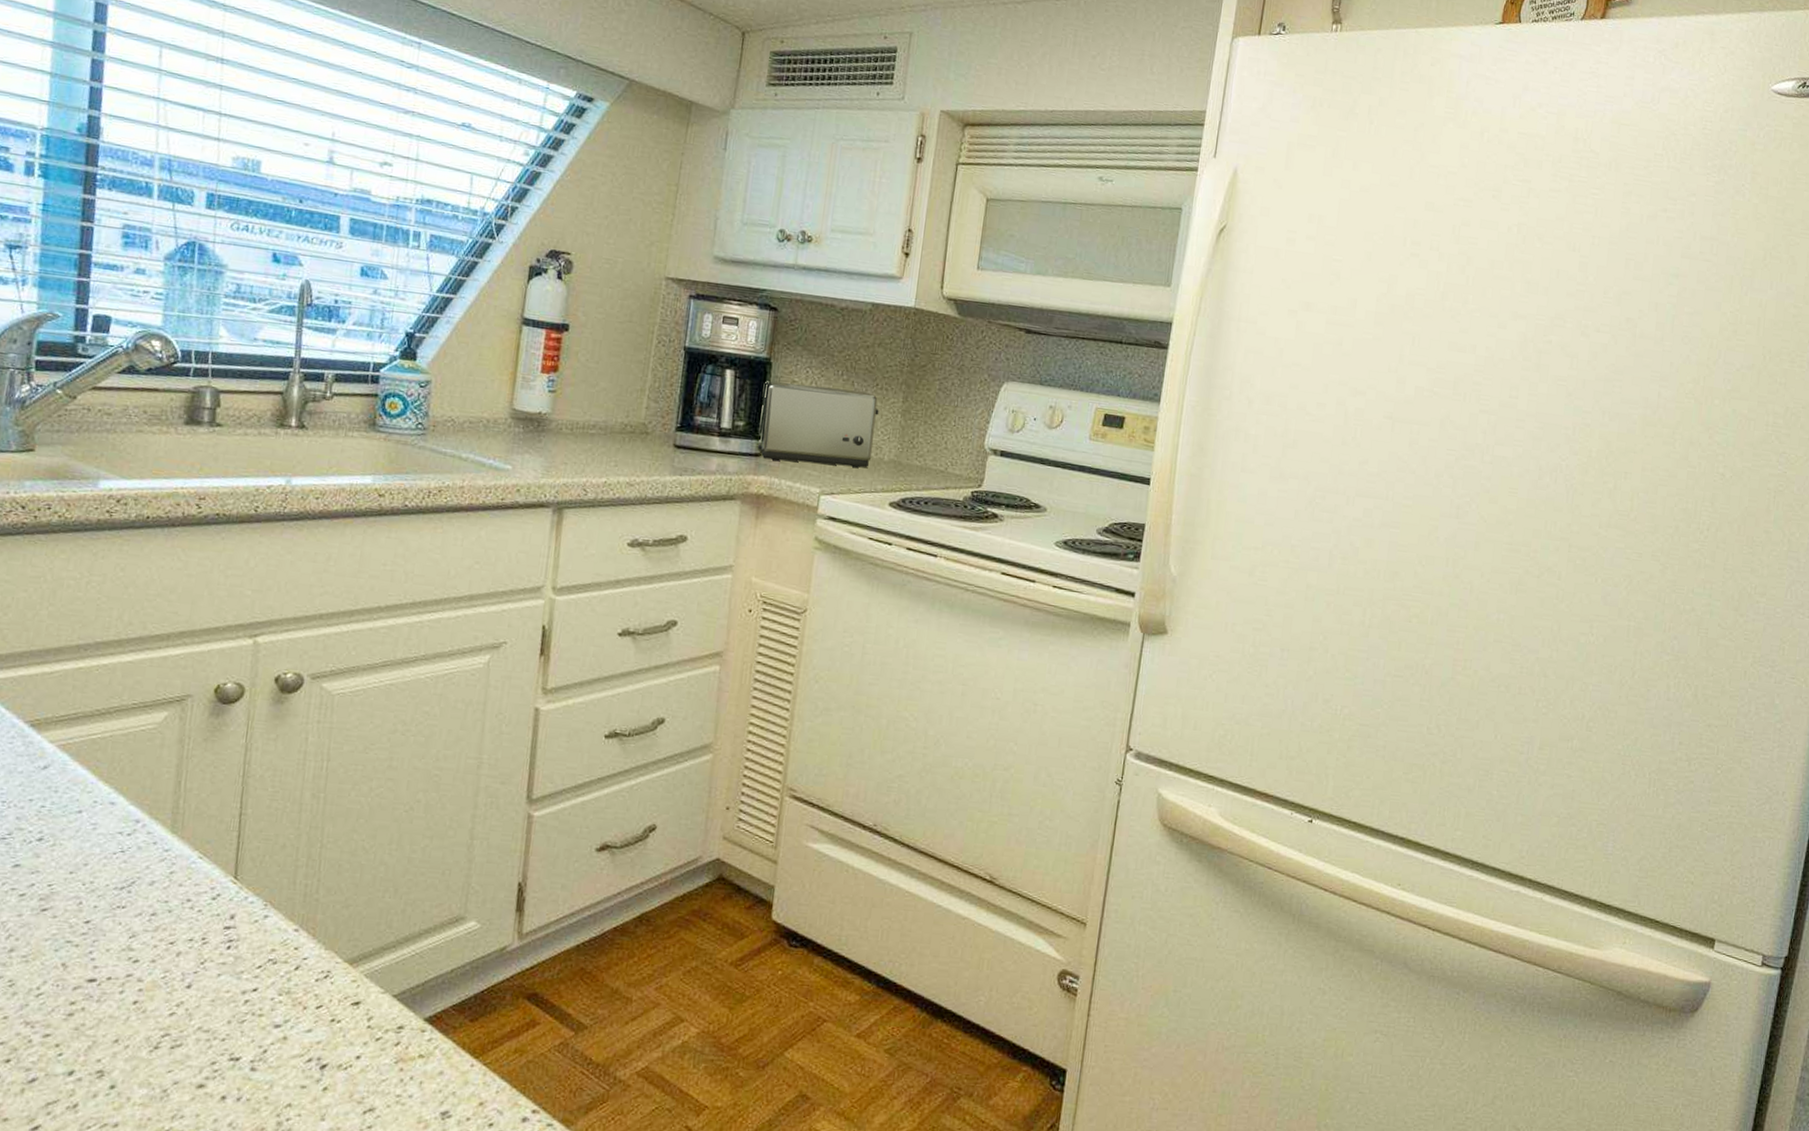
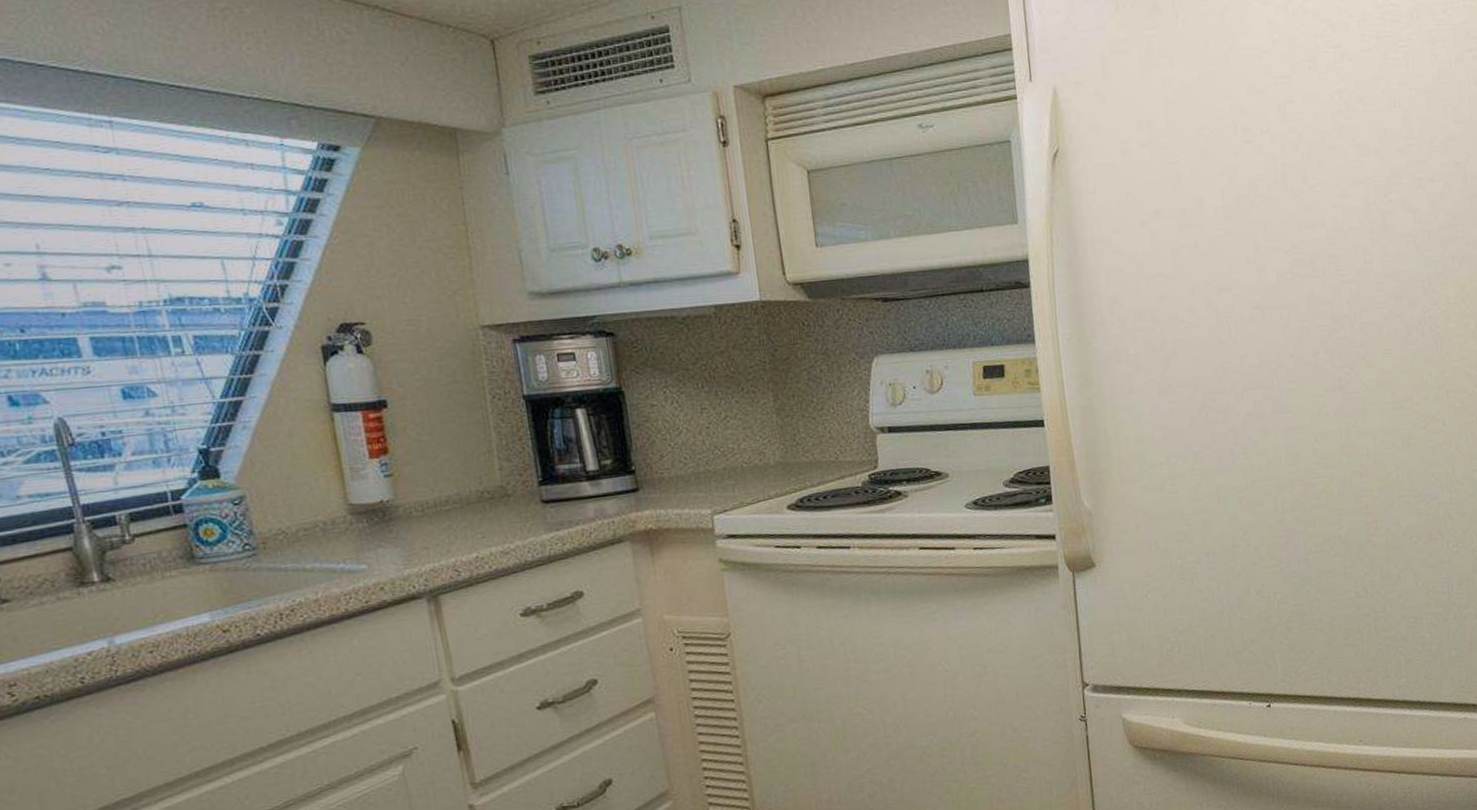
toaster: present [757,381,879,468] -> none [622,399,757,492]

